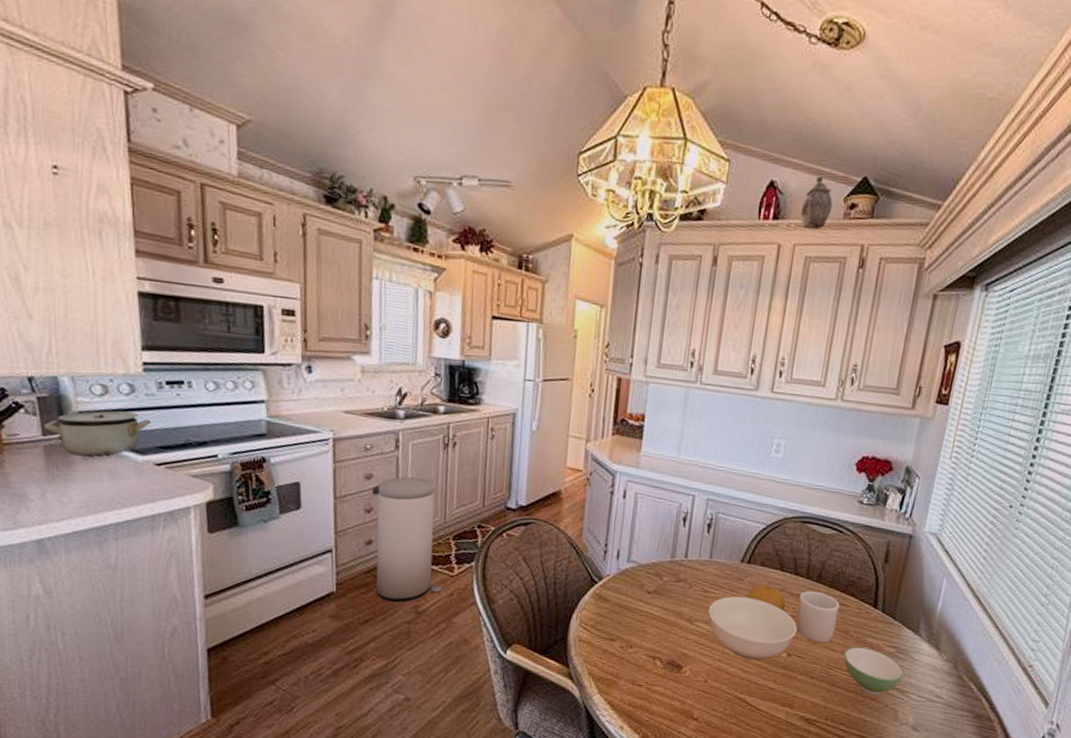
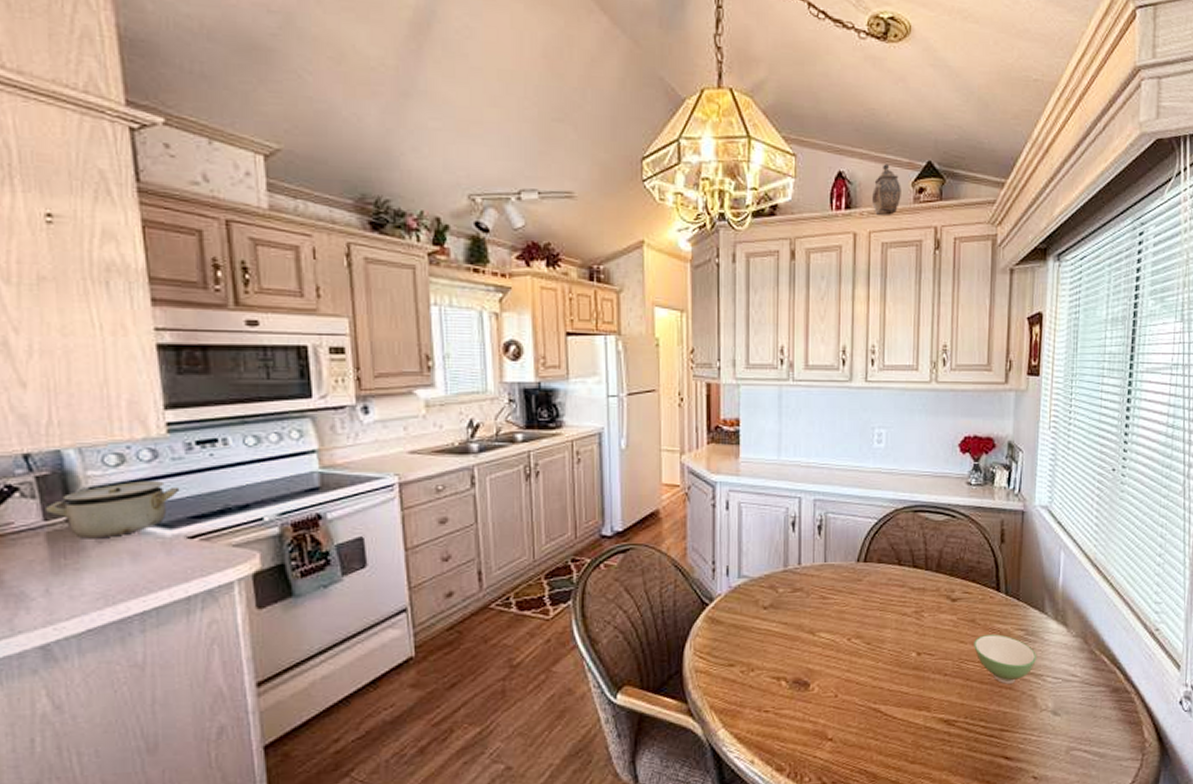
pedal bin: present [371,476,443,602] -> none [447,514,538,658]
bowl: present [708,596,798,661] -> none [830,598,924,666]
fruit: present [746,584,786,612] -> none [867,582,908,609]
mug: present [796,590,840,644] -> none [921,582,963,637]

